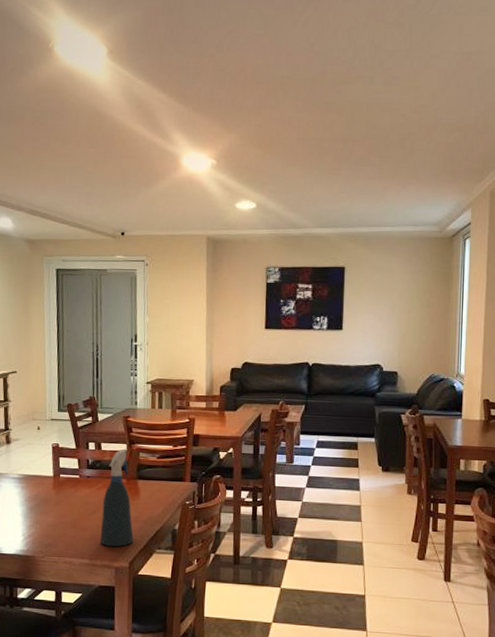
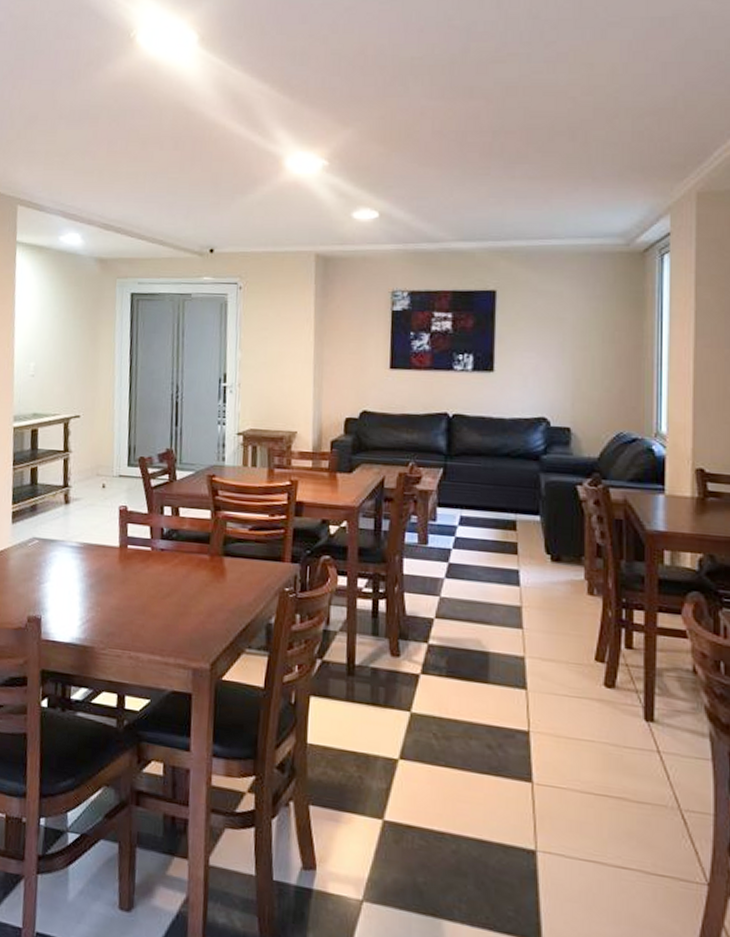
spray bottle: present [100,449,134,547] -> none [174,516,217,642]

